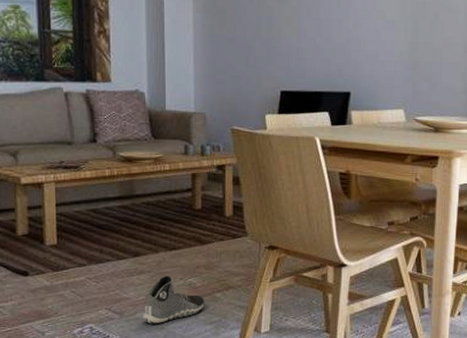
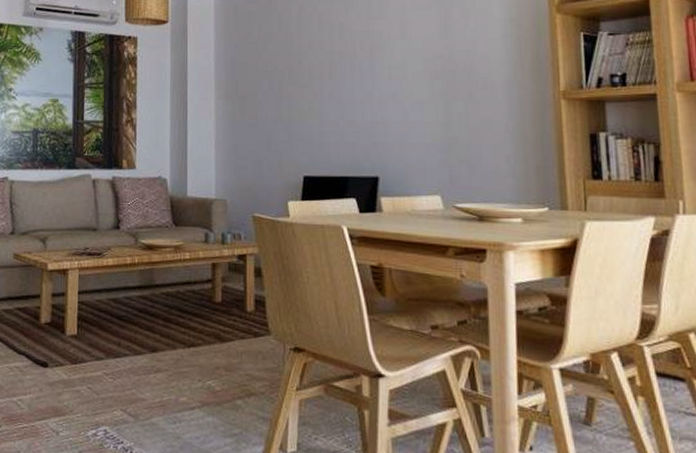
sneaker: present [143,275,205,324] -> none [158,375,224,433]

